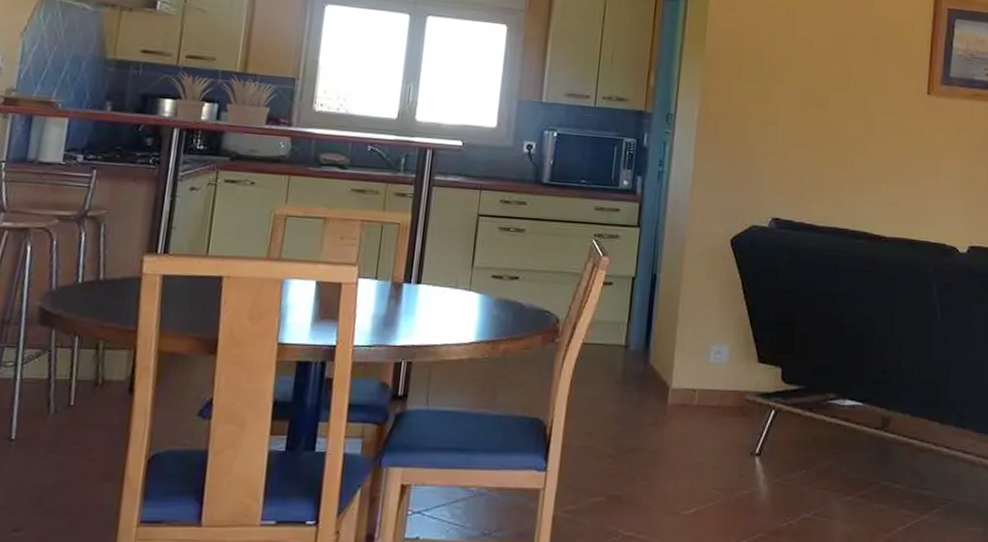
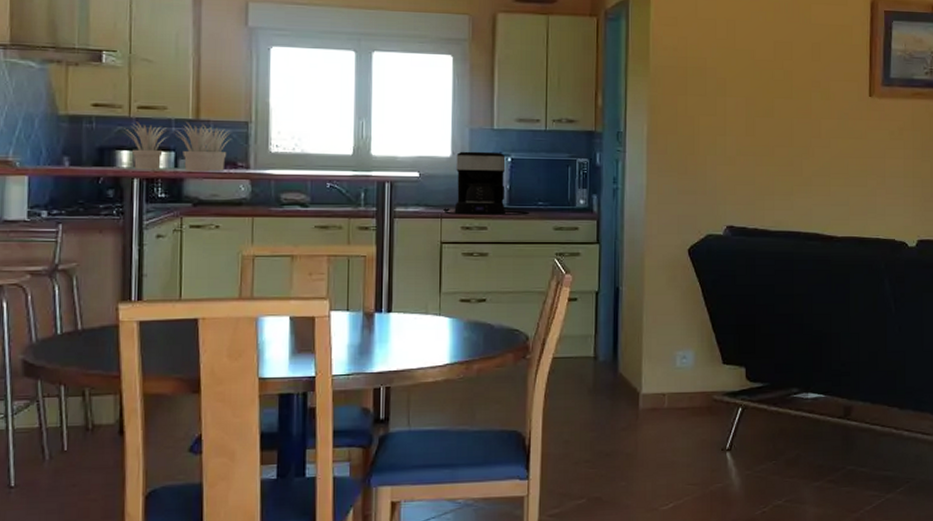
coffee maker: none [483,122,571,193] -> present [443,151,529,216]

